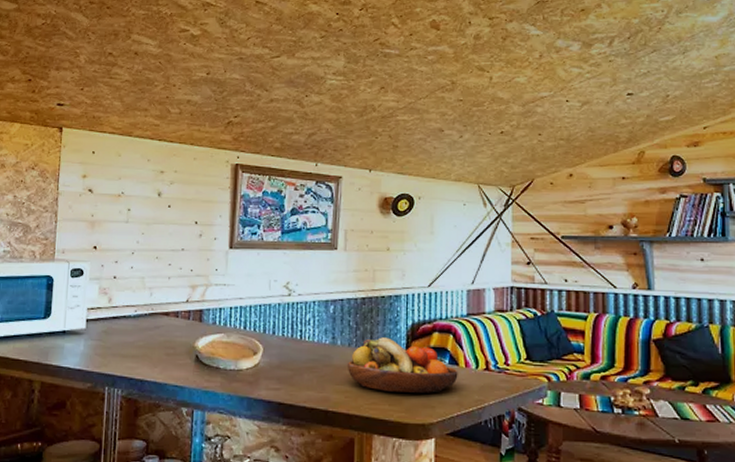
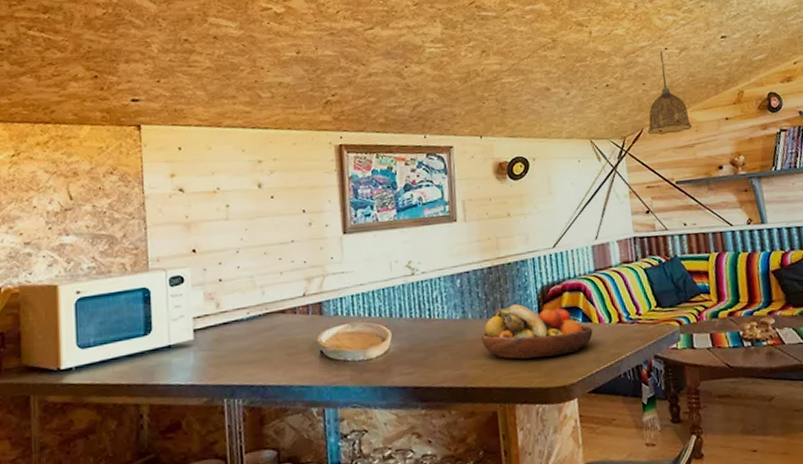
pendant lamp: none [538,103,585,187] -> present [648,51,692,135]

